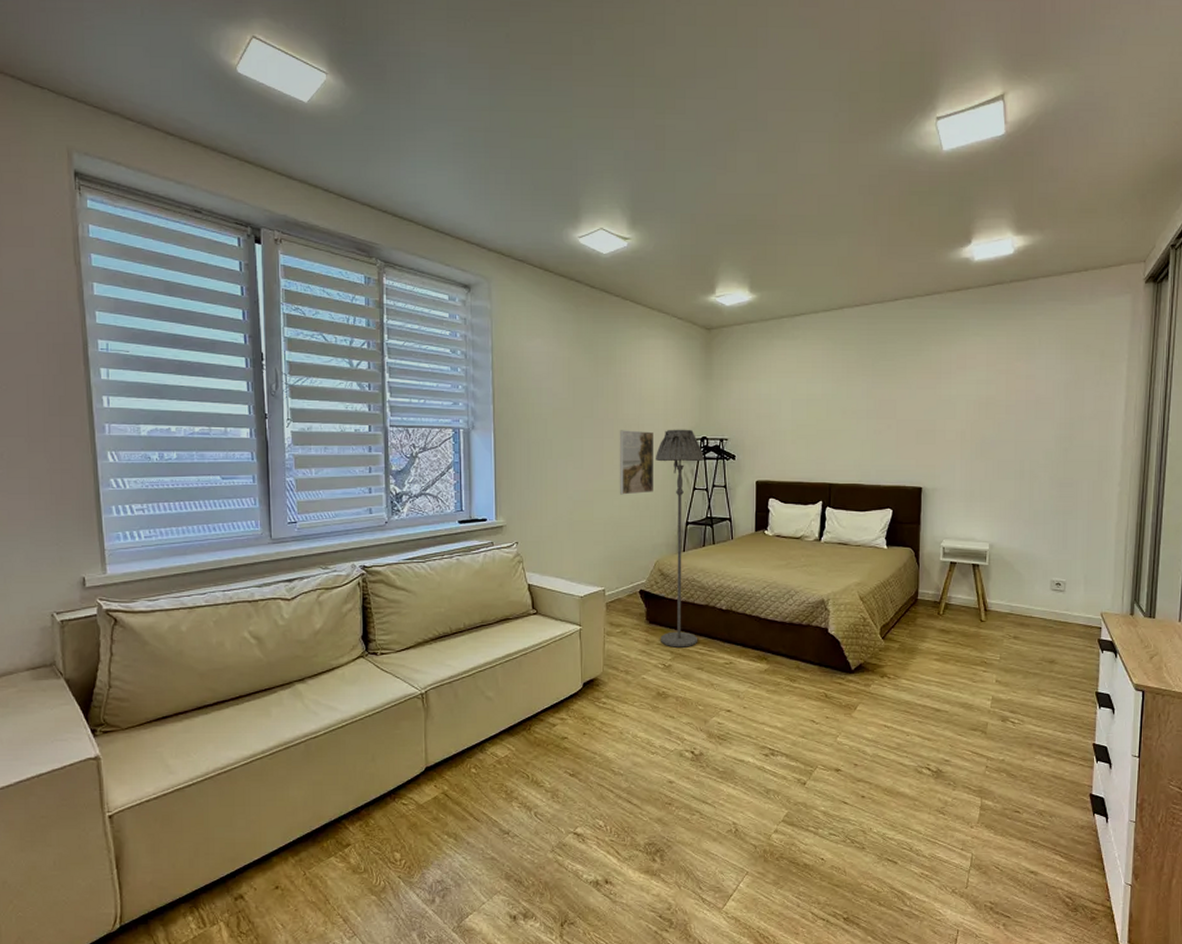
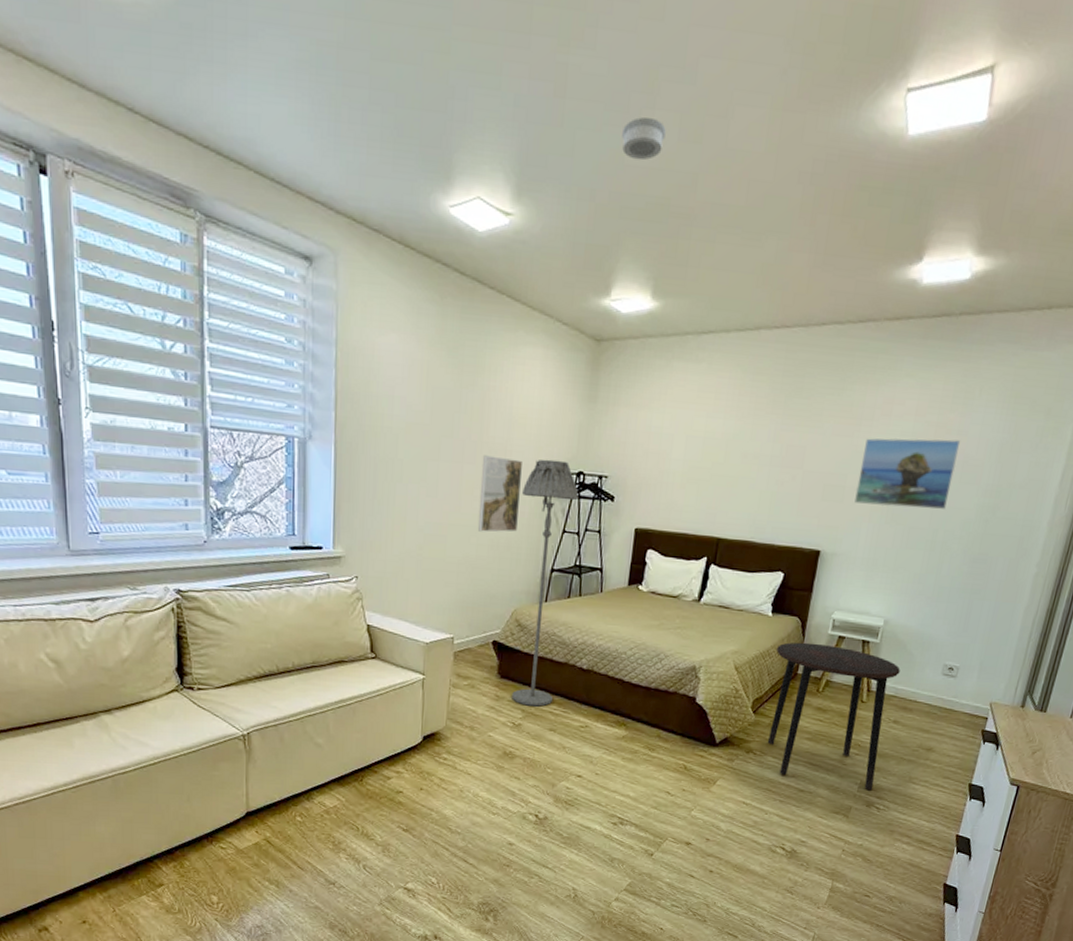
smoke detector: none [712,157,747,189] -> present [622,116,666,161]
side table: none [895,570,1012,706] -> present [767,642,901,791]
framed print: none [946,383,1030,445] -> present [854,438,961,510]

